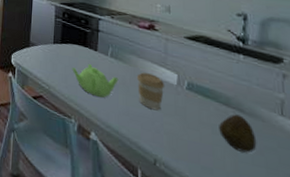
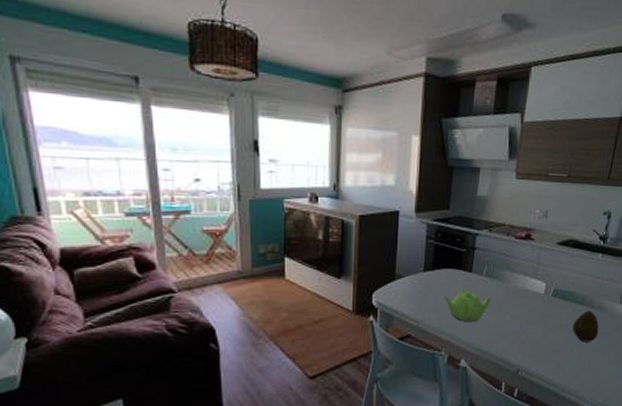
coffee cup: present [136,72,165,111] -> none [508,287,534,323]

